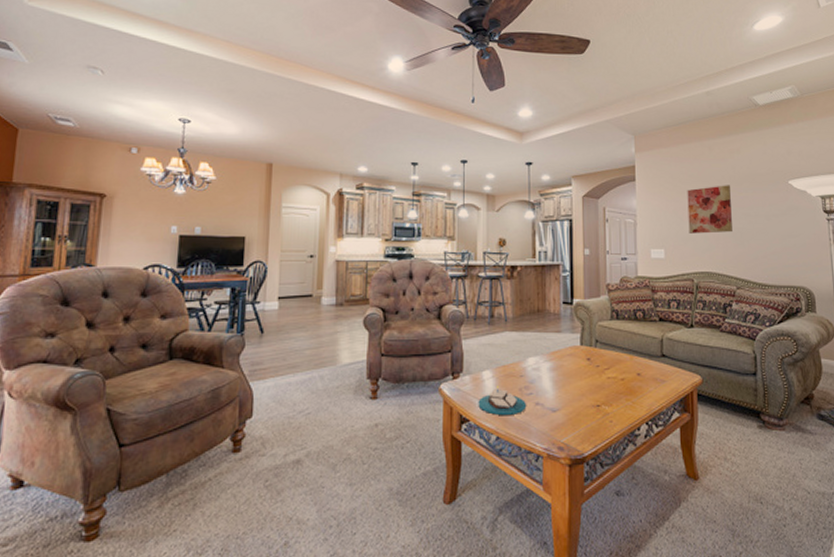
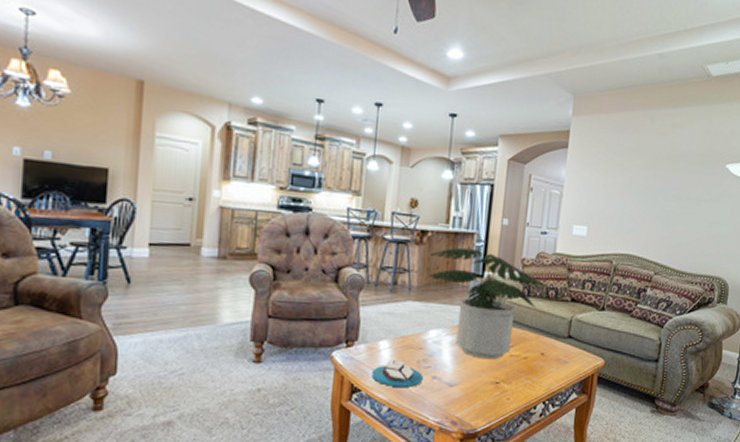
potted plant: none [521,278,636,383] -> present [427,247,549,360]
wall art: present [687,185,733,234] -> none [615,162,666,215]

